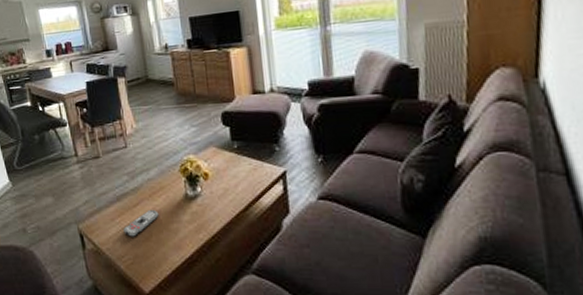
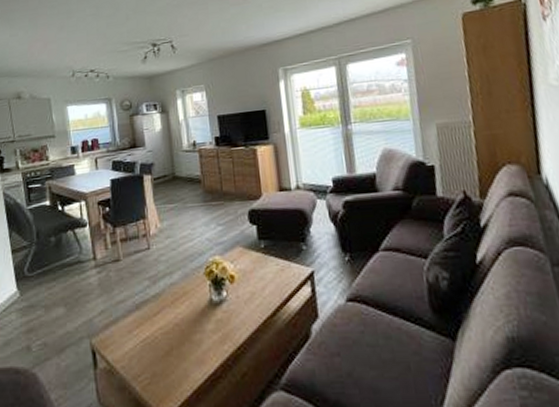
remote control: present [123,209,159,237] -> none [141,318,181,352]

